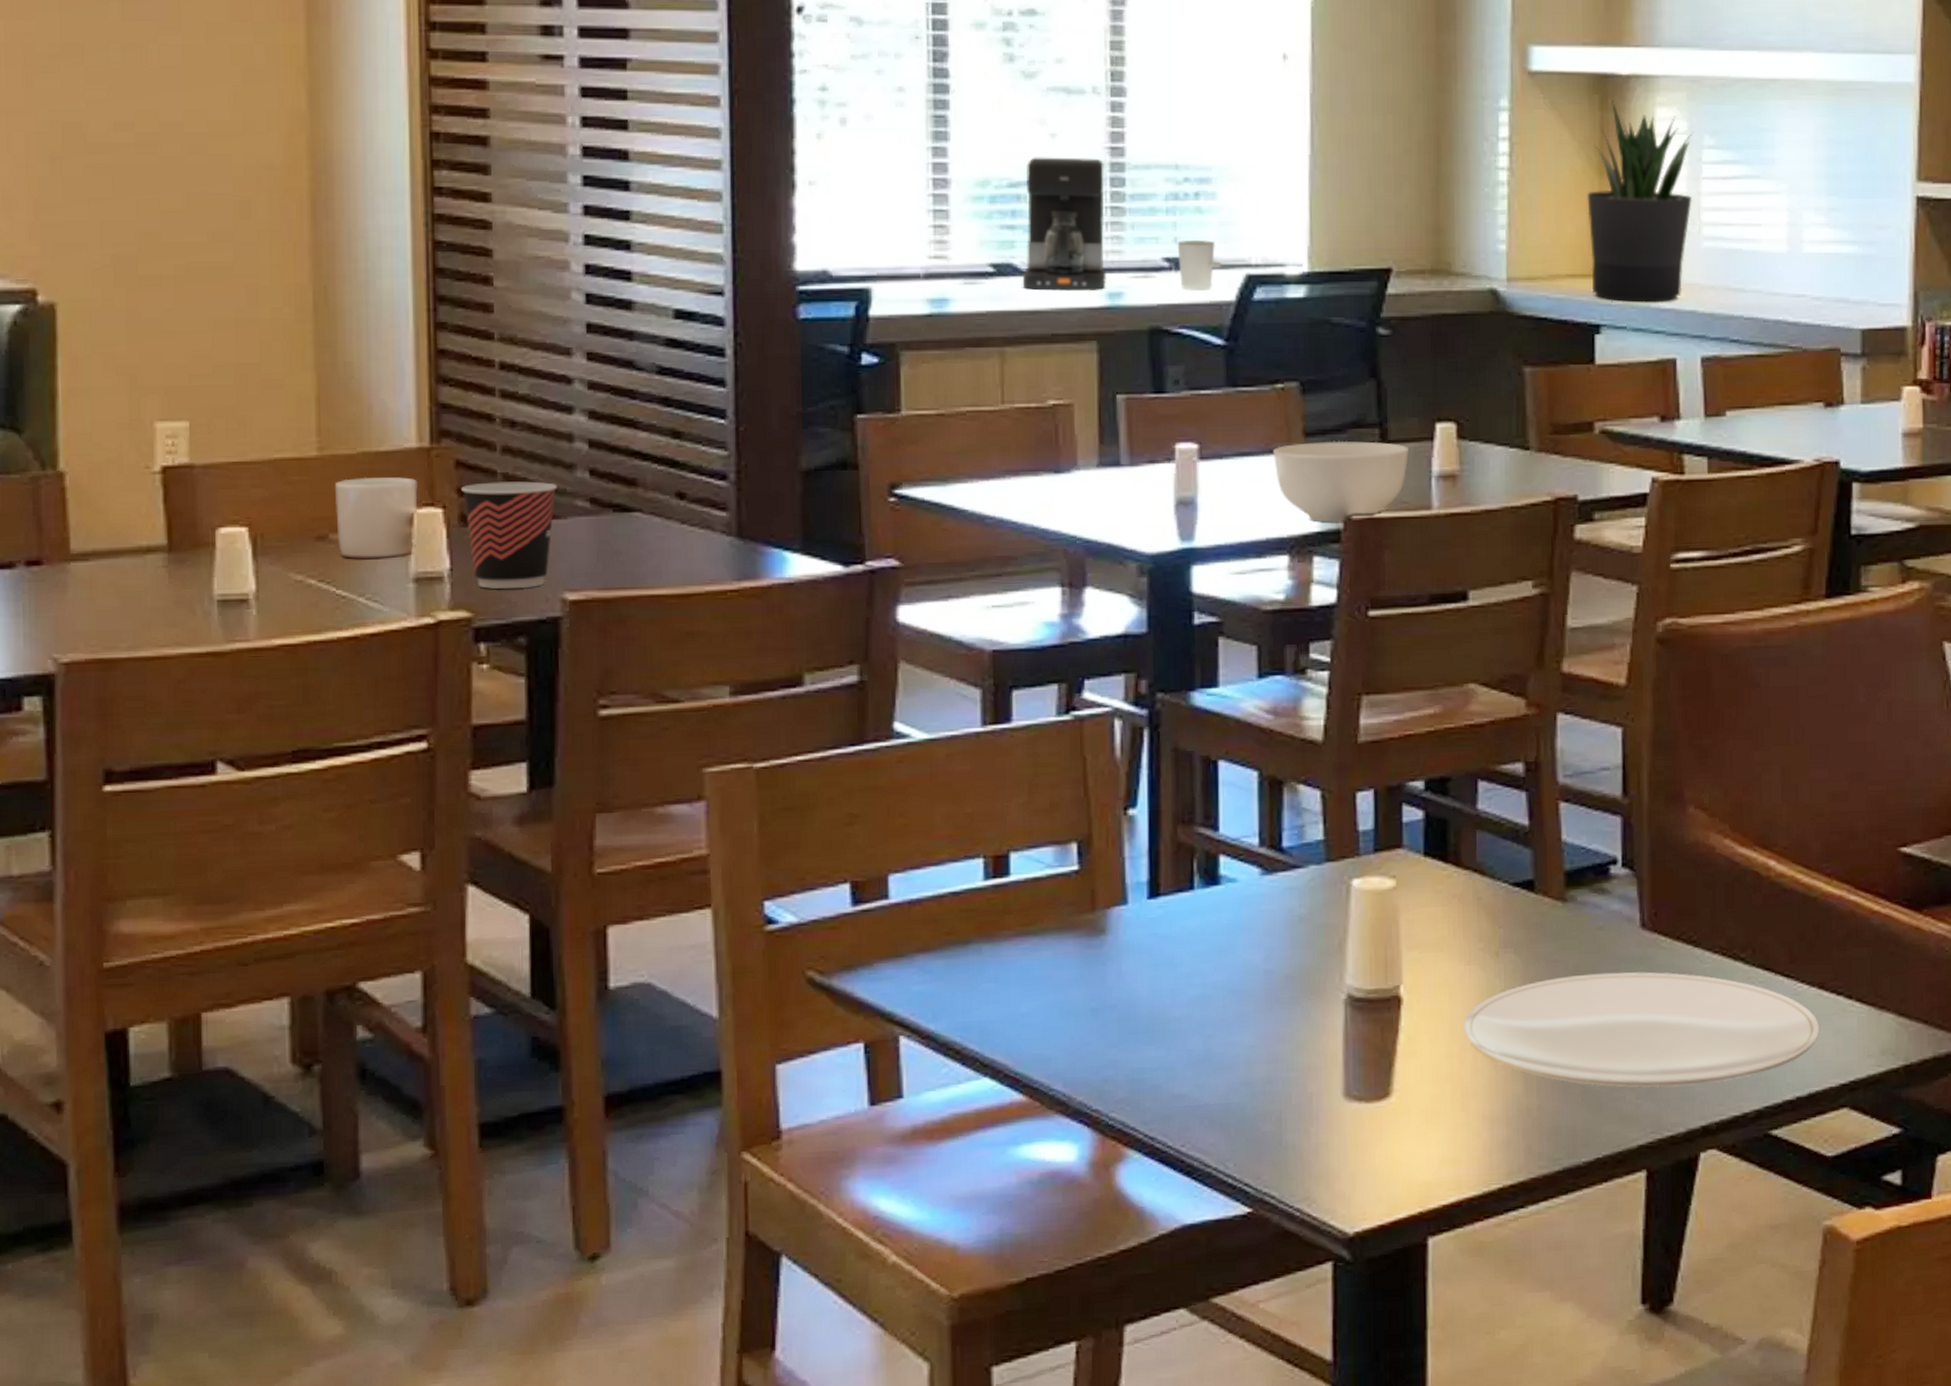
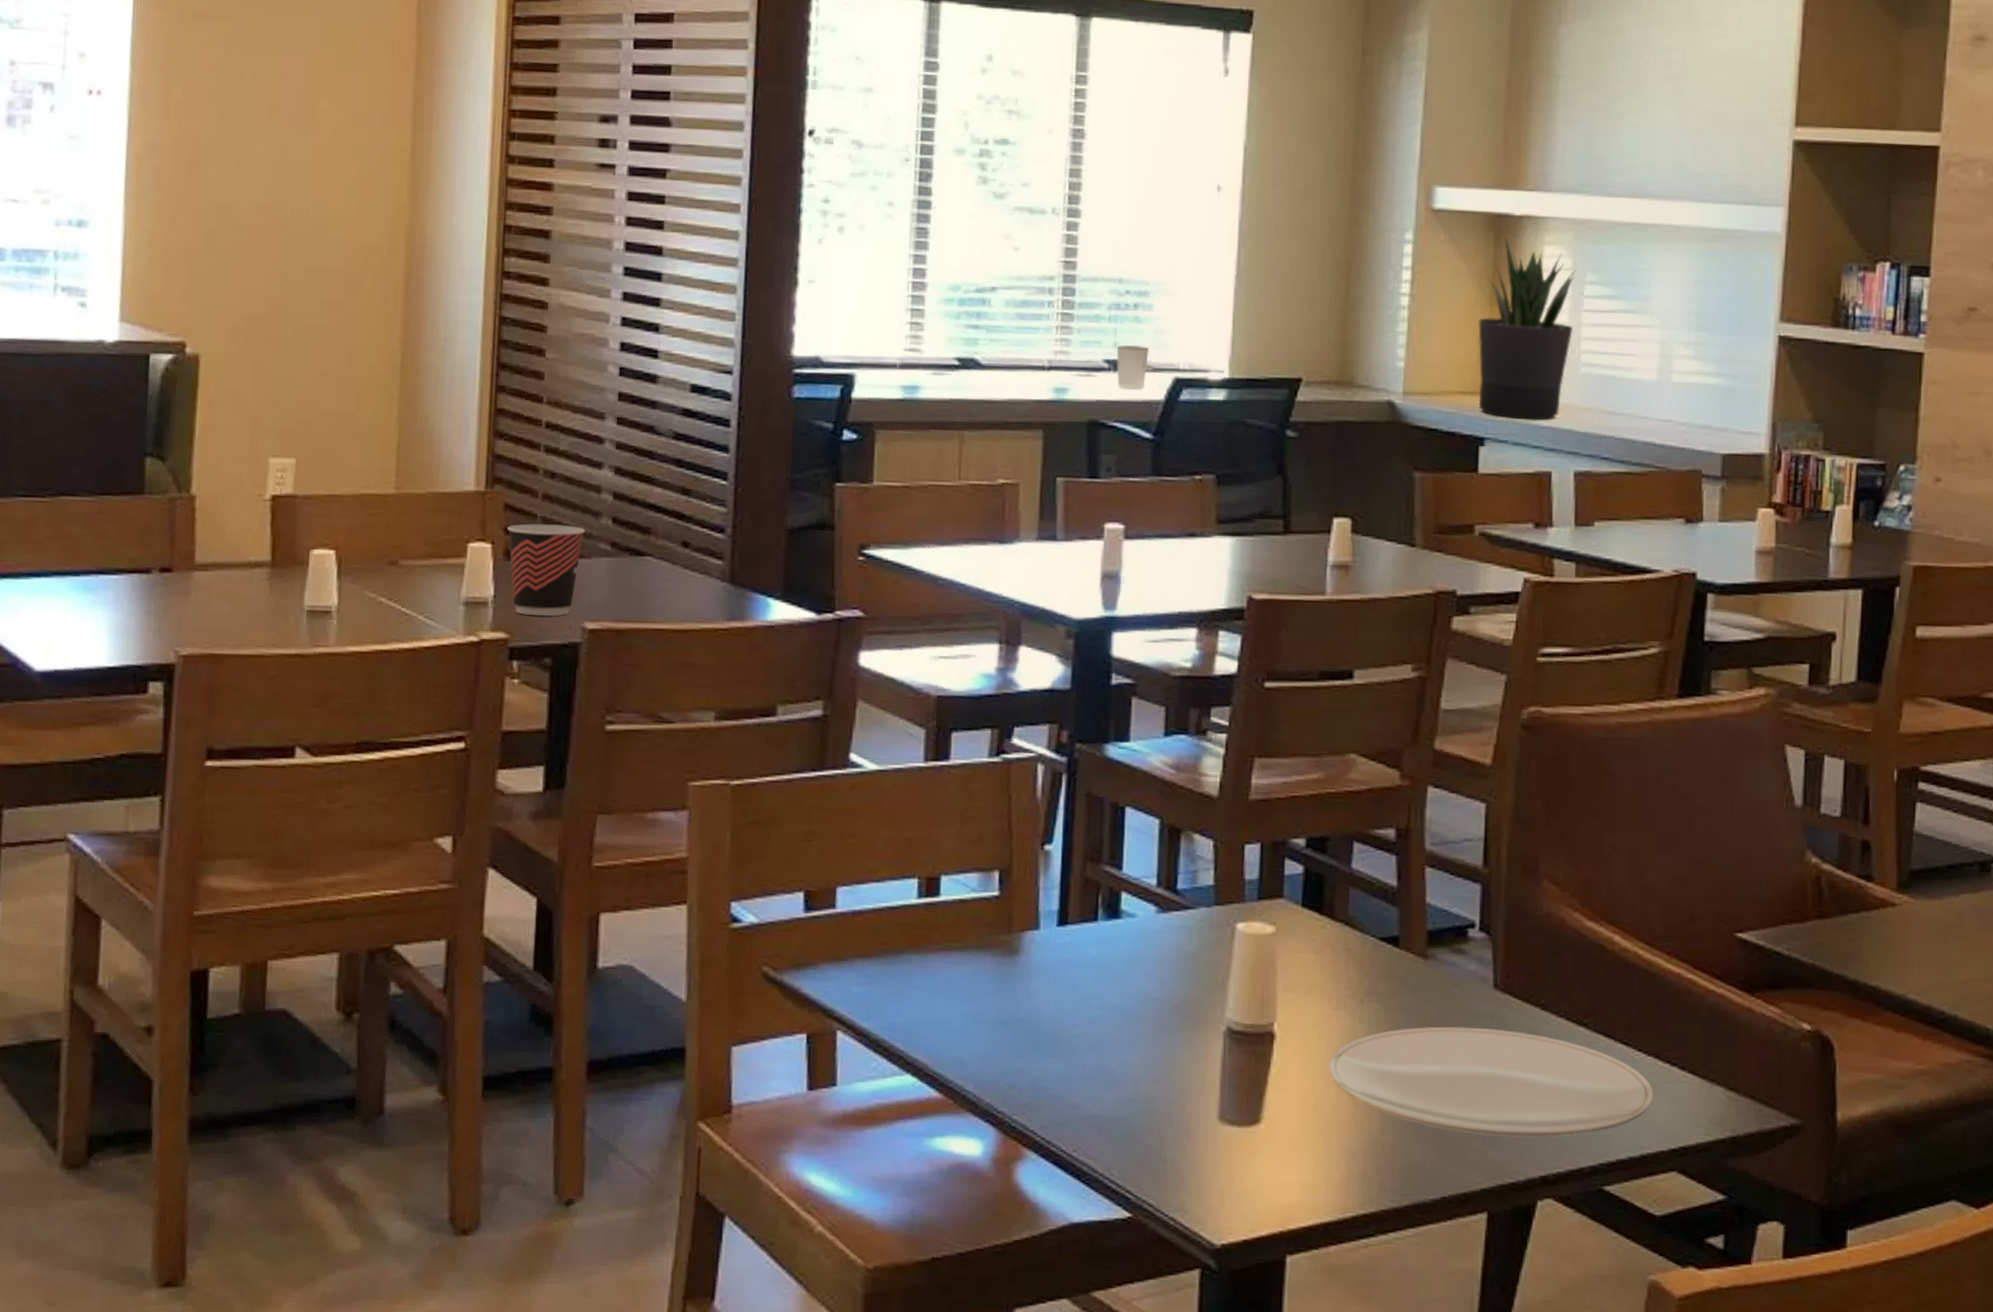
mug: present [335,477,419,560] -> none [405,513,474,584]
coffee maker: present [1022,157,1107,290] -> none [982,267,1058,385]
bowl: present [1272,440,1409,522] -> none [1188,528,1308,602]

